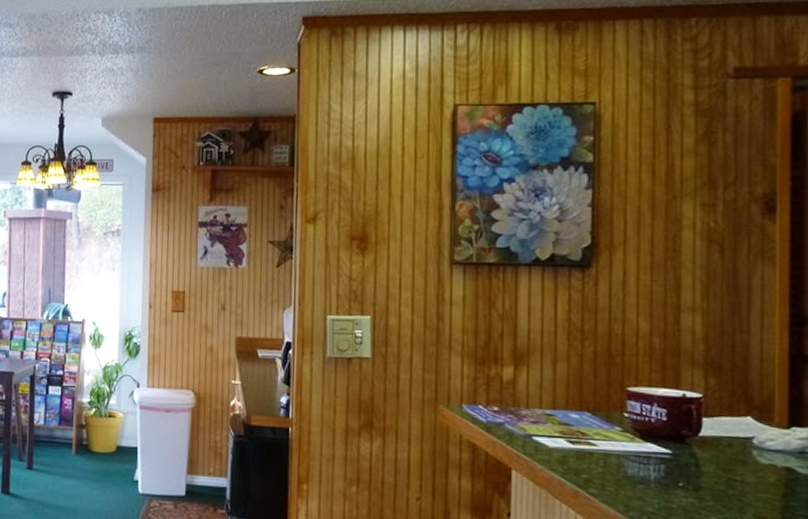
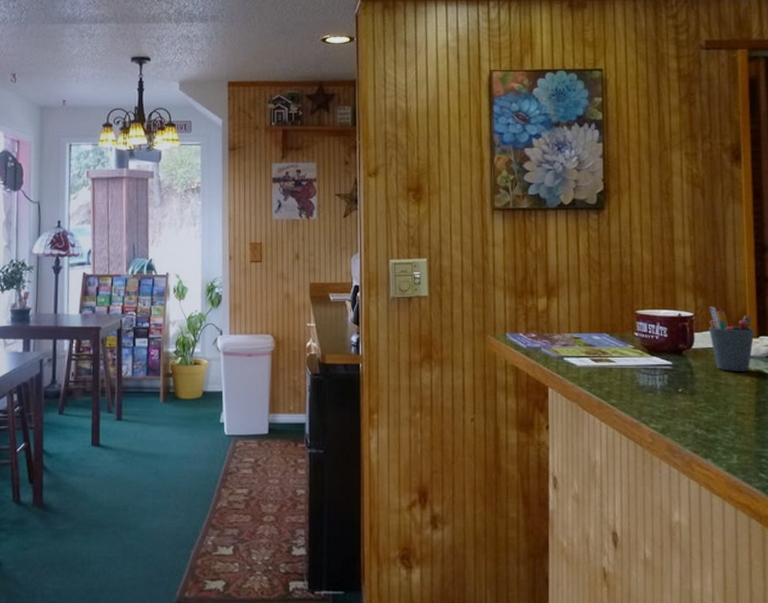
pen holder: none [722,387,785,468] -> present [708,306,755,371]

